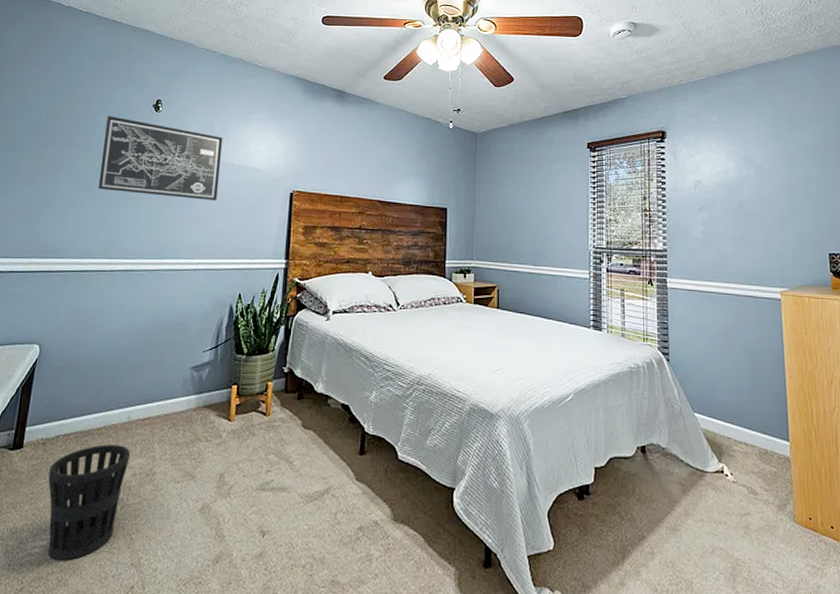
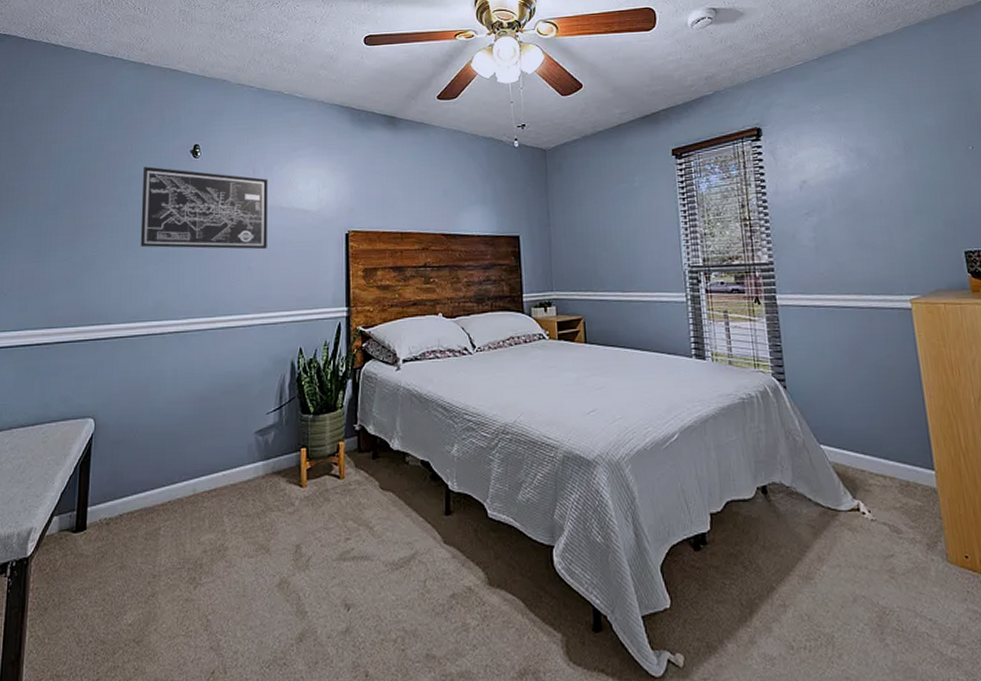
wastebasket: present [47,444,131,560] -> none [115,520,199,646]

